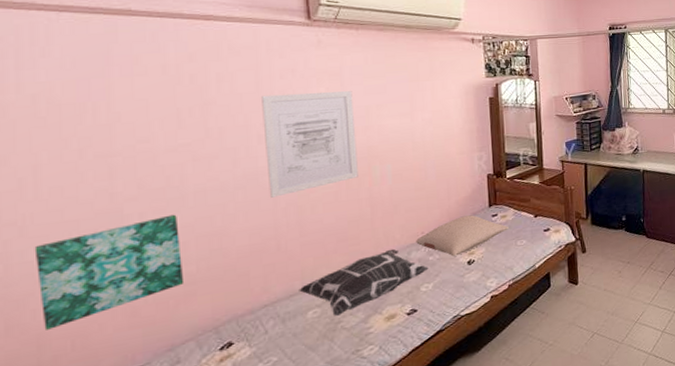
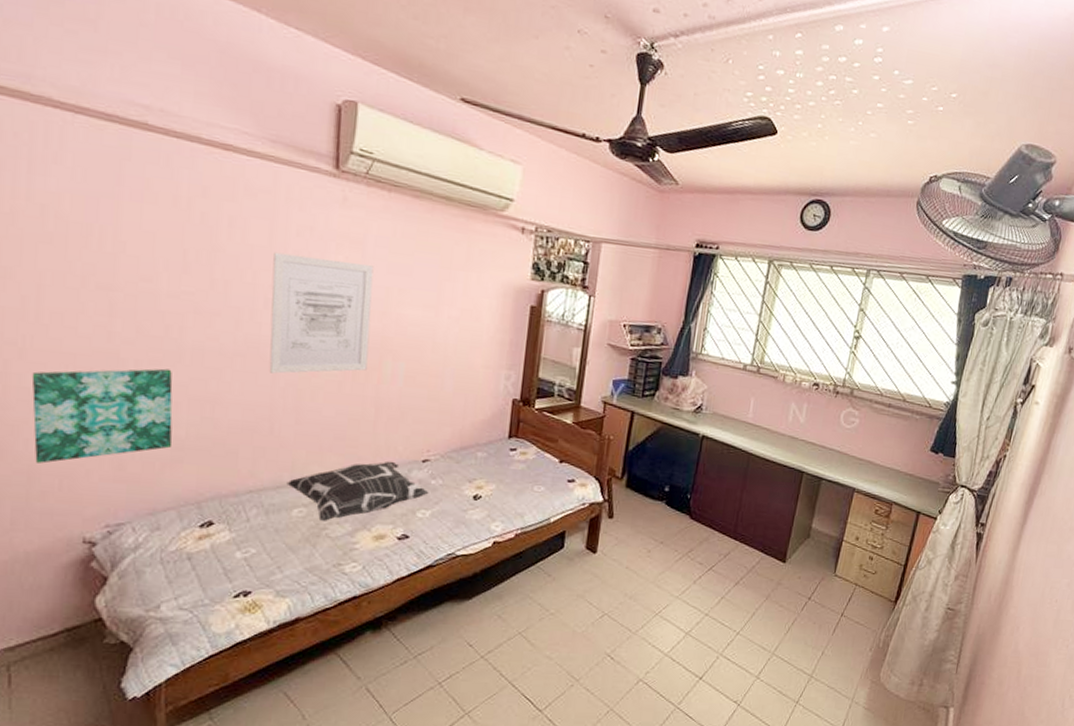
pillow: present [416,215,509,257] -> none [419,442,527,487]

